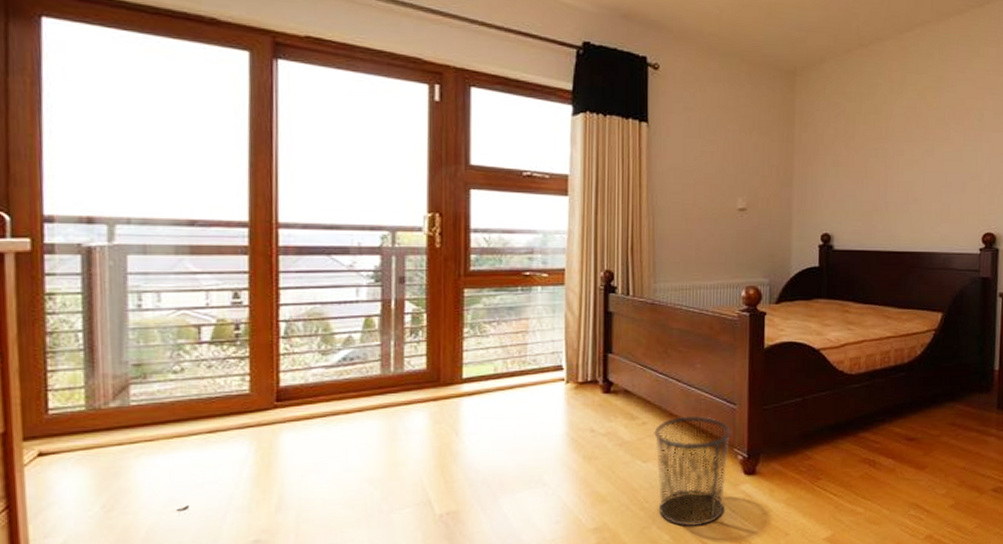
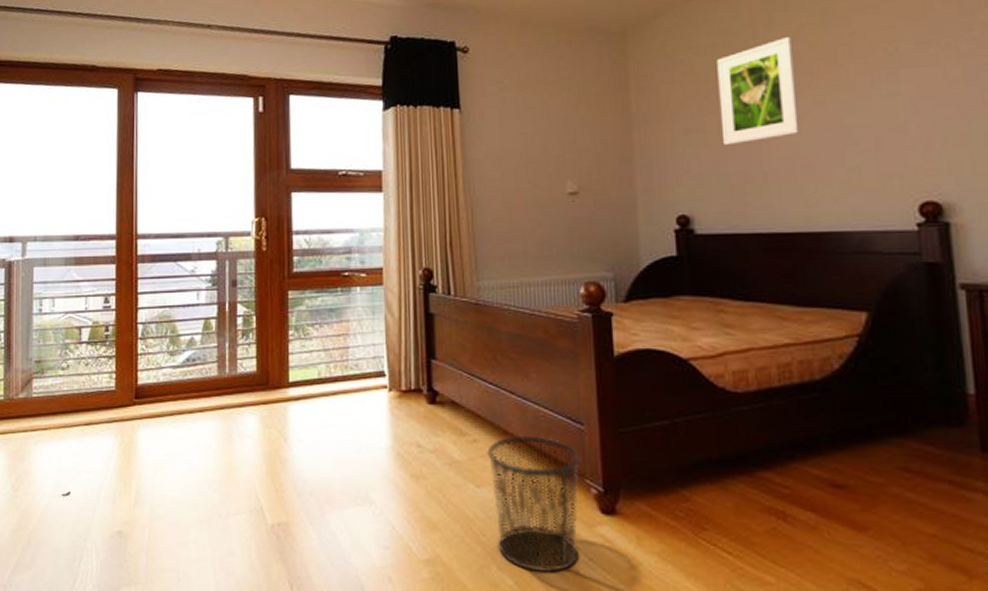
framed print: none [860,94,917,179] -> present [717,36,801,146]

